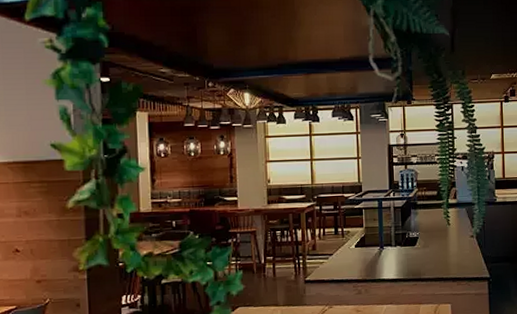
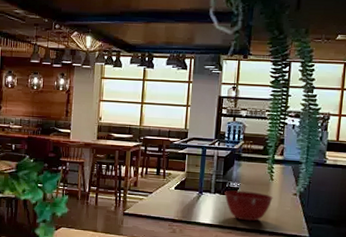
mixing bowl: none [405,239,452,271] -> present [224,190,273,222]

